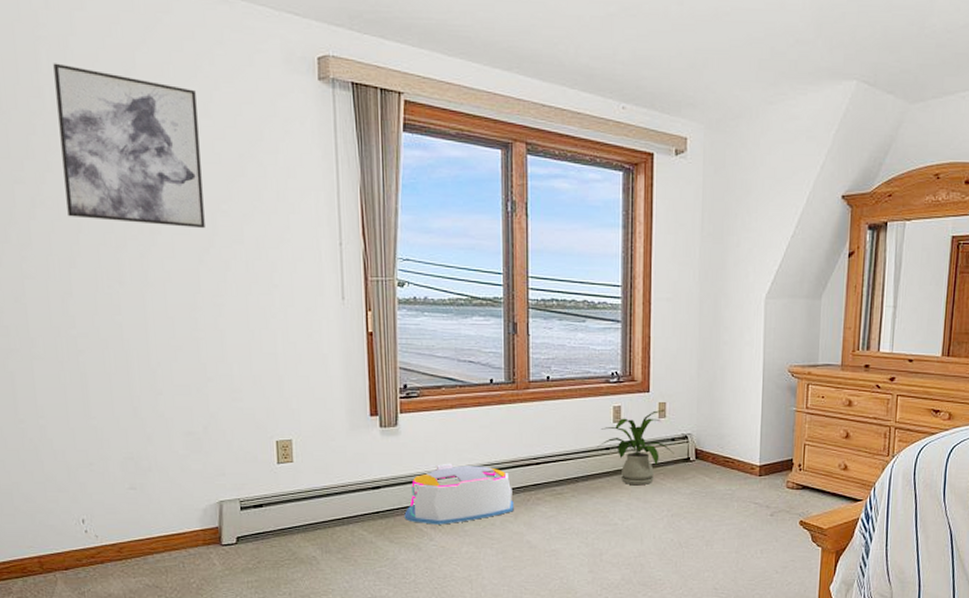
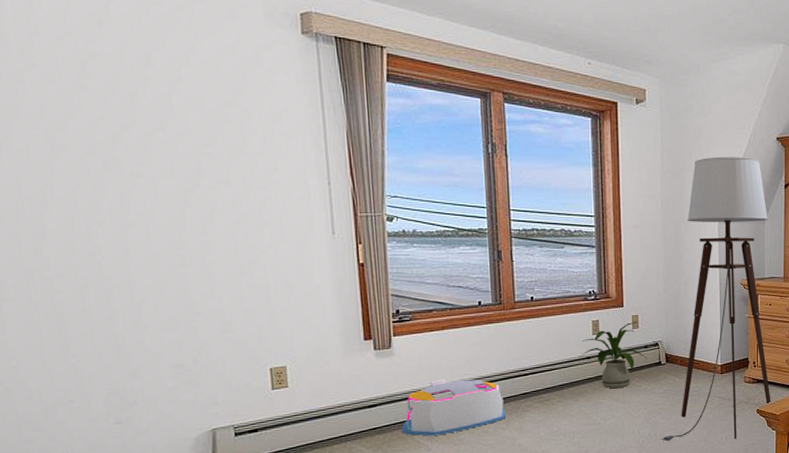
wall art: present [53,63,205,229] -> none [19,12,190,171]
floor lamp: none [684,218,826,555] -> present [660,157,771,442]

